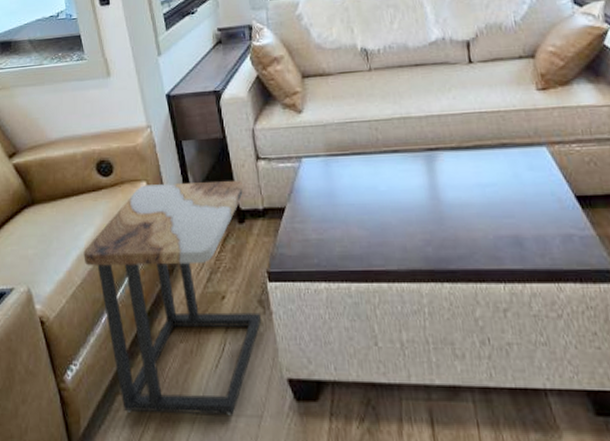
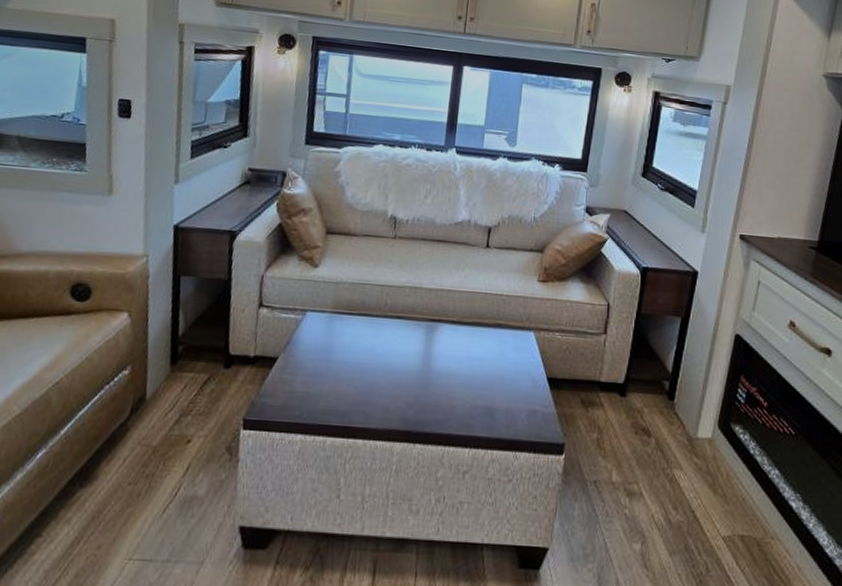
side table: present [83,181,261,415] -> none [30,316,239,561]

